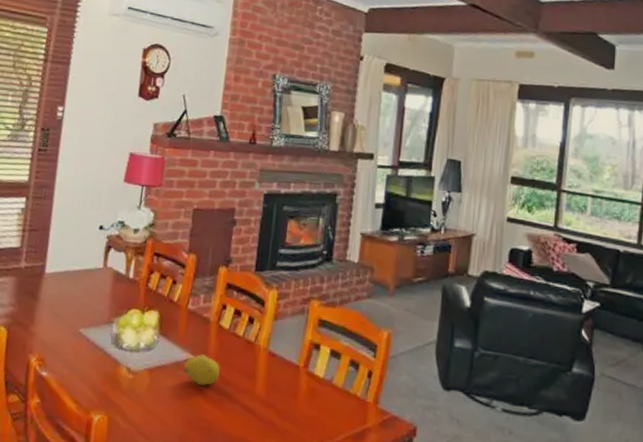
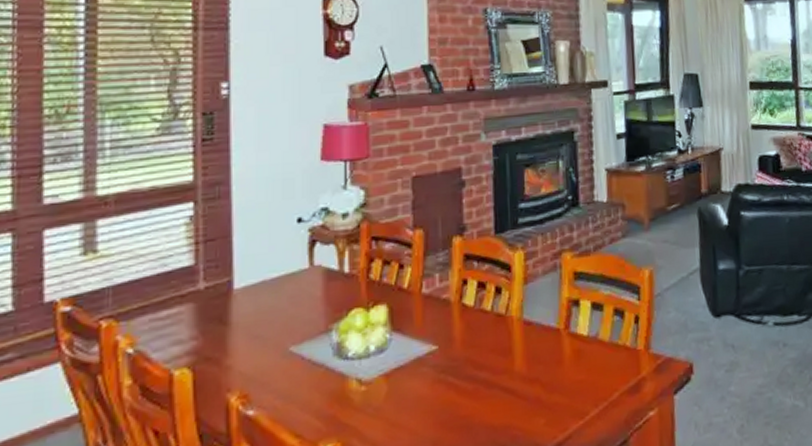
fruit: present [184,354,220,387] -> none [428,342,470,379]

